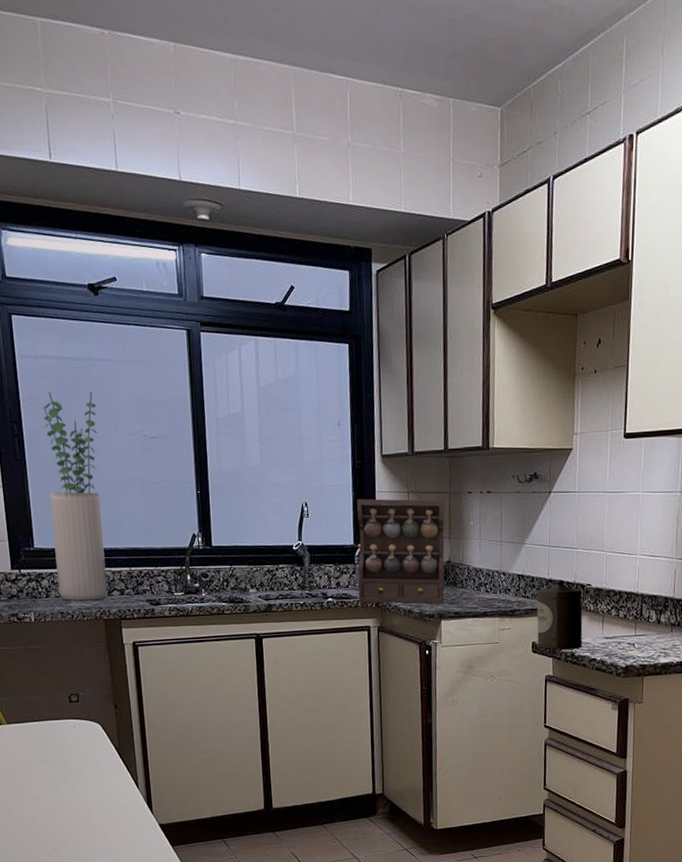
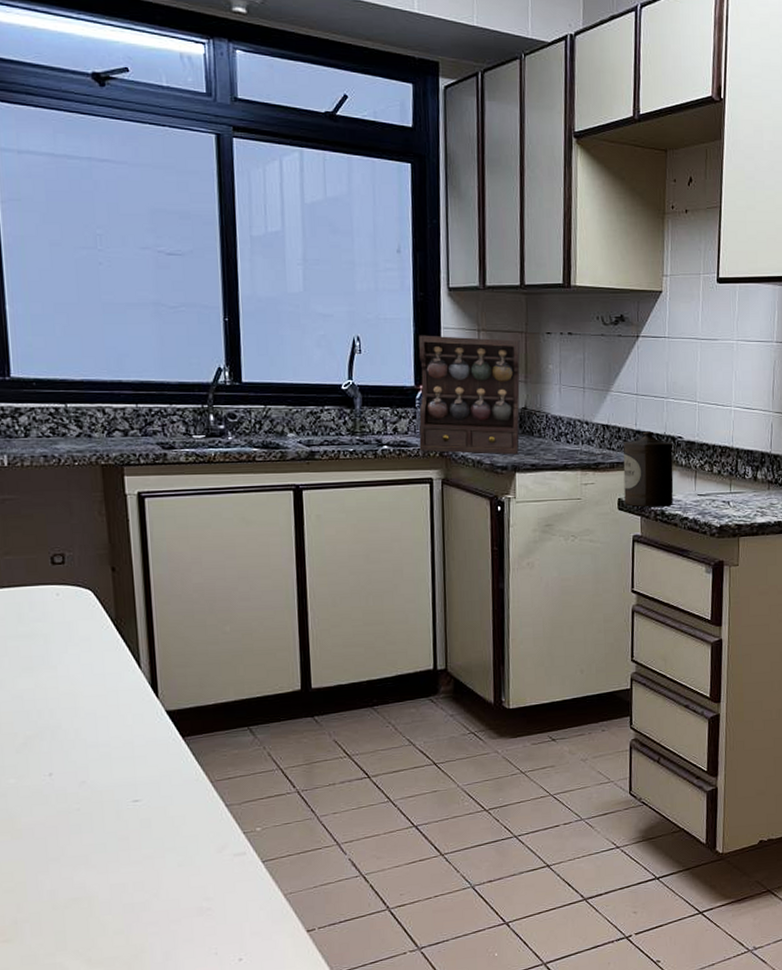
vase: present [43,391,108,601] -> none [28,193,107,442]

